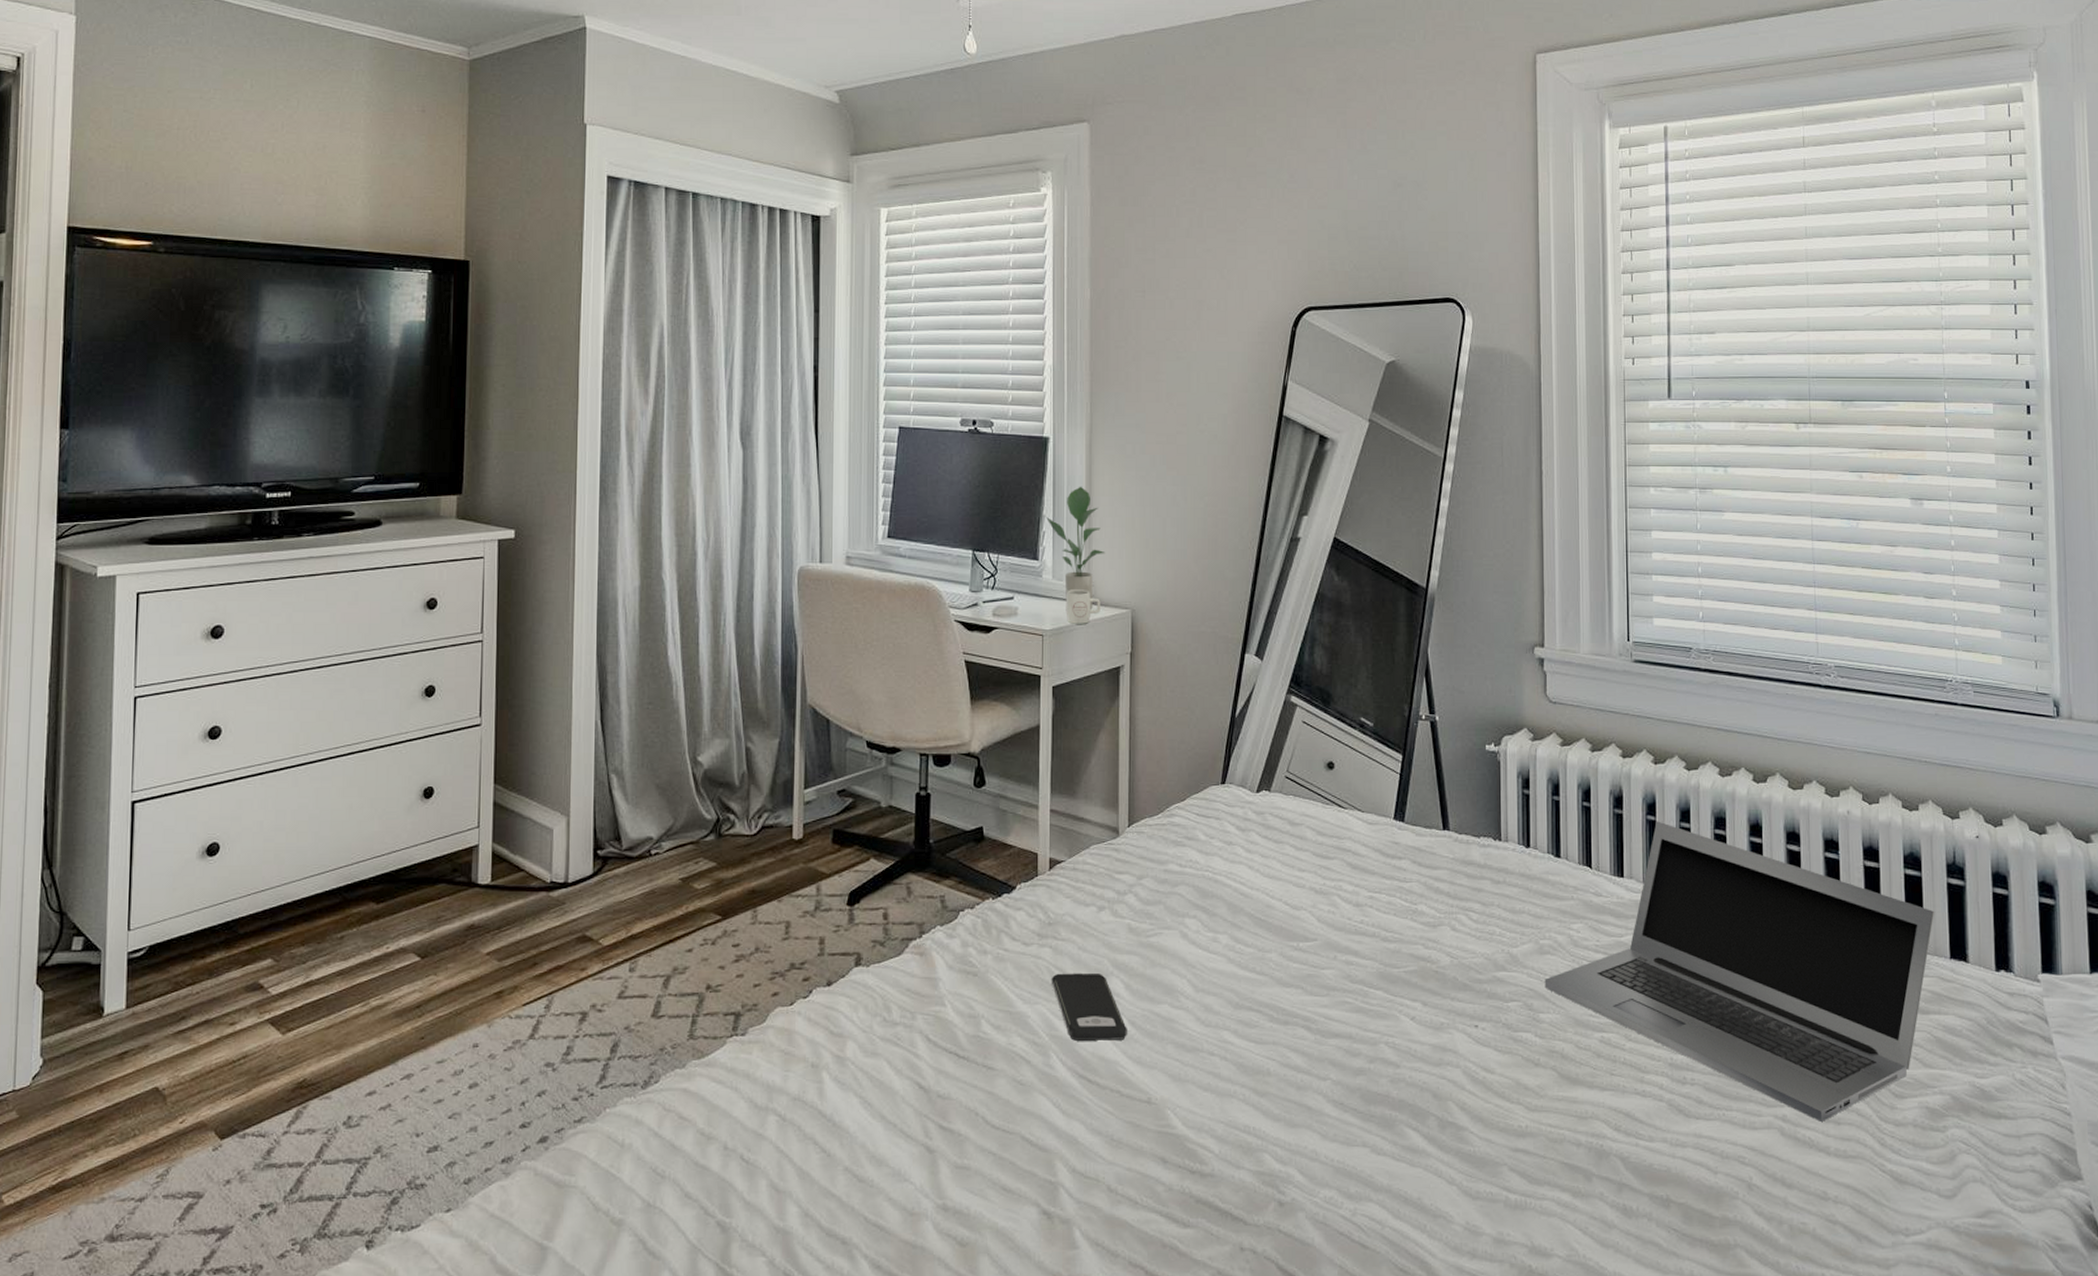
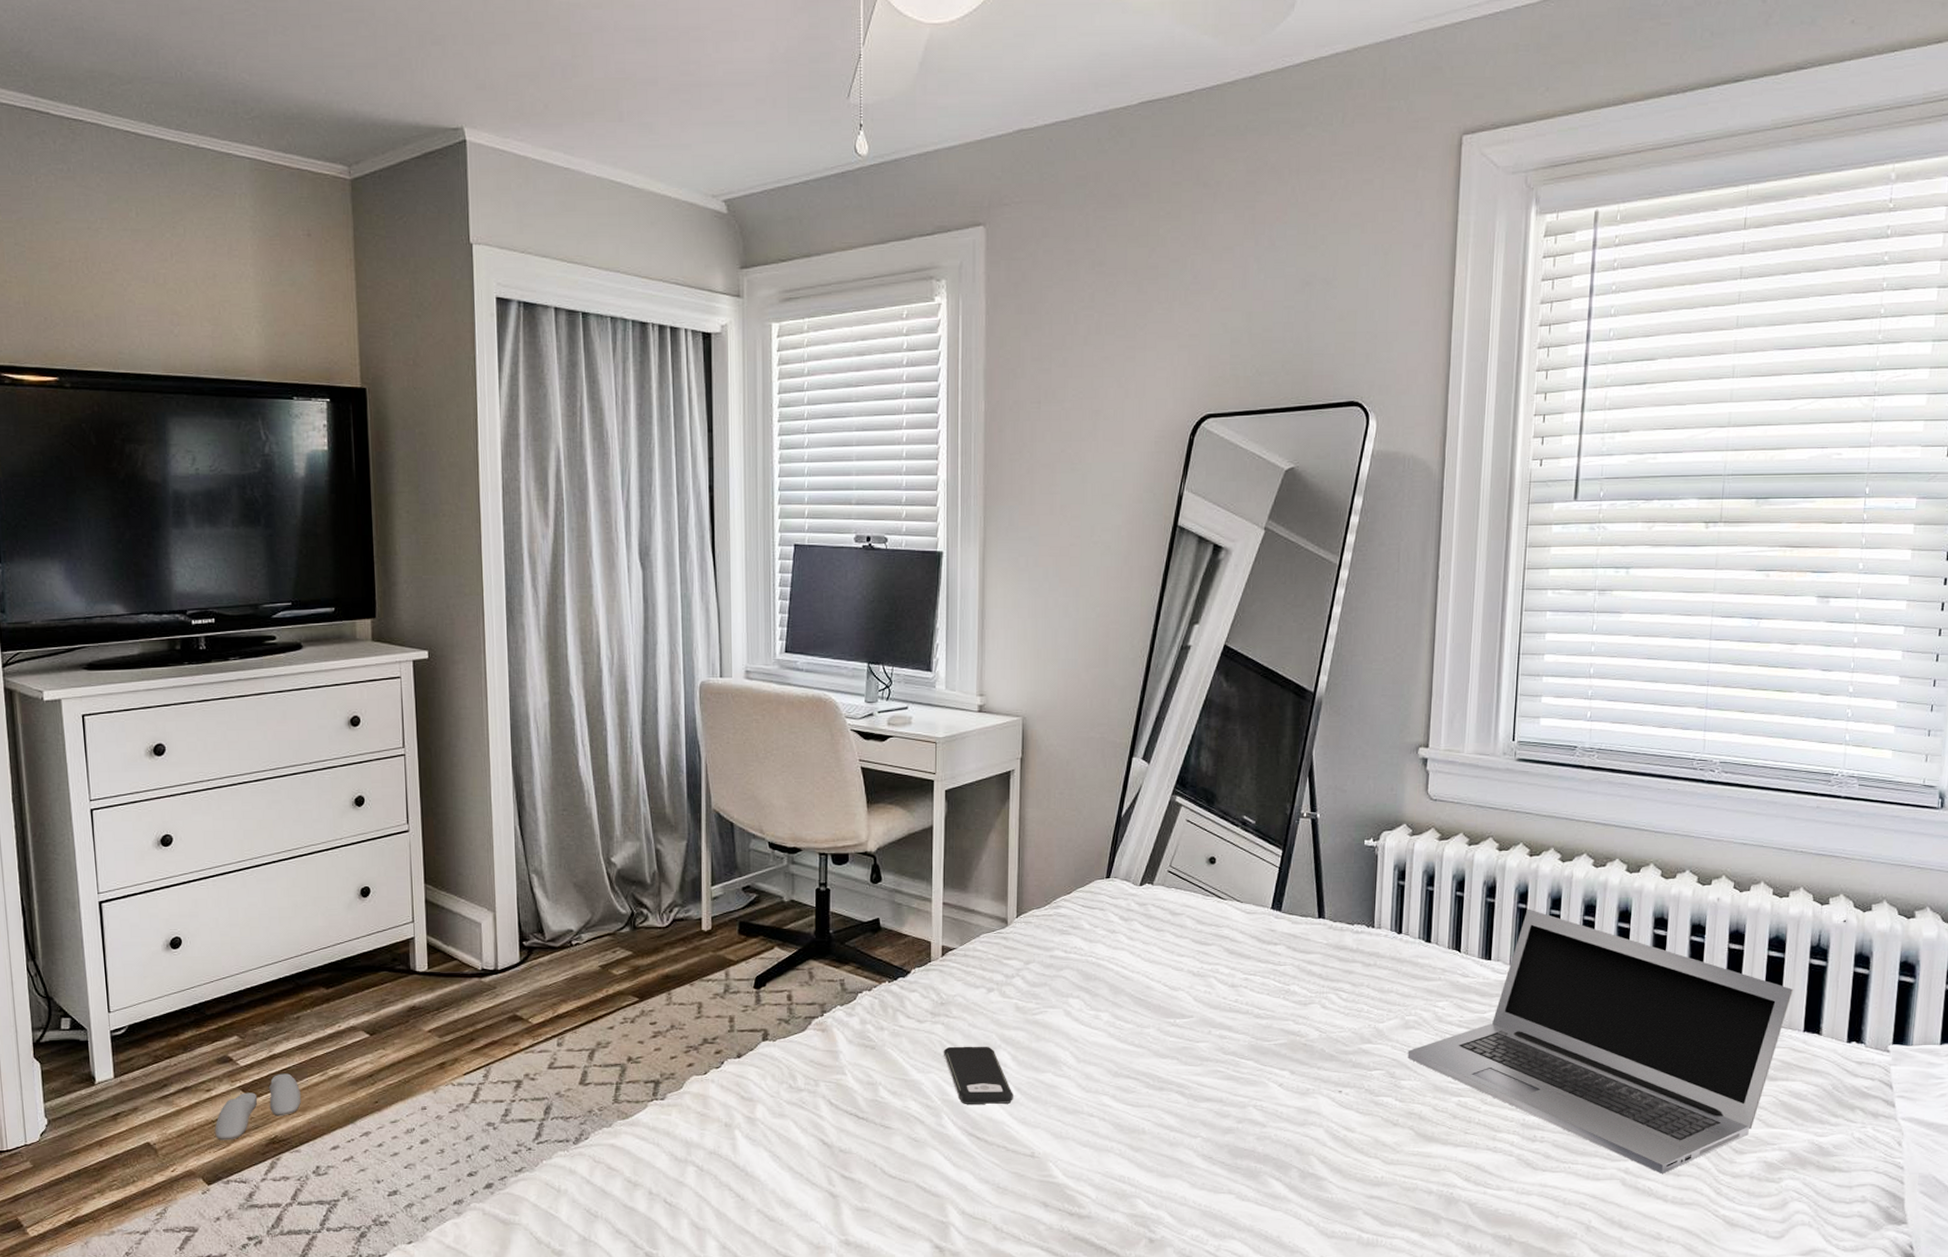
slippers: none [235,1003,338,1085] -> present [215,1073,302,1140]
potted plant: present [1046,486,1104,611] -> none [940,599,997,719]
mug: present [1066,590,1101,624] -> none [958,699,992,732]

